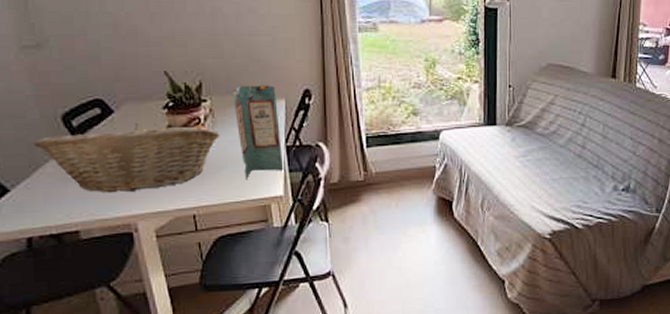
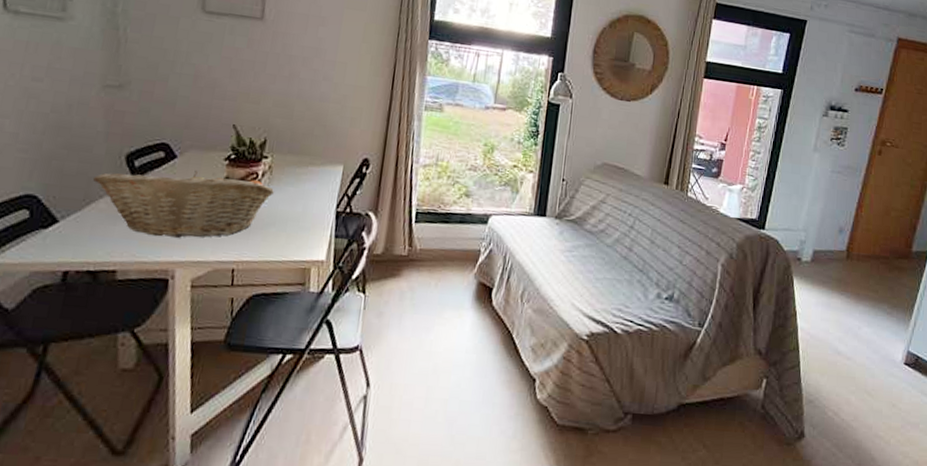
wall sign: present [231,85,284,180] -> none [290,147,336,241]

